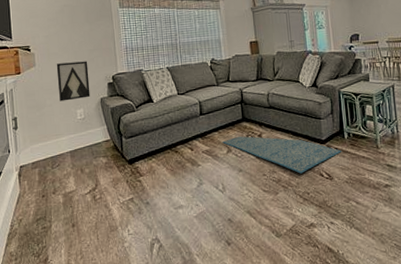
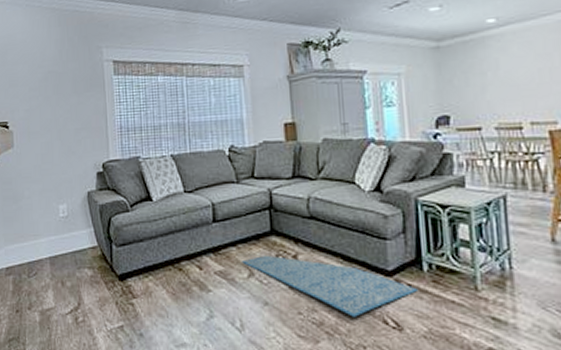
wall art: present [56,61,91,101] -> none [37,143,76,193]

